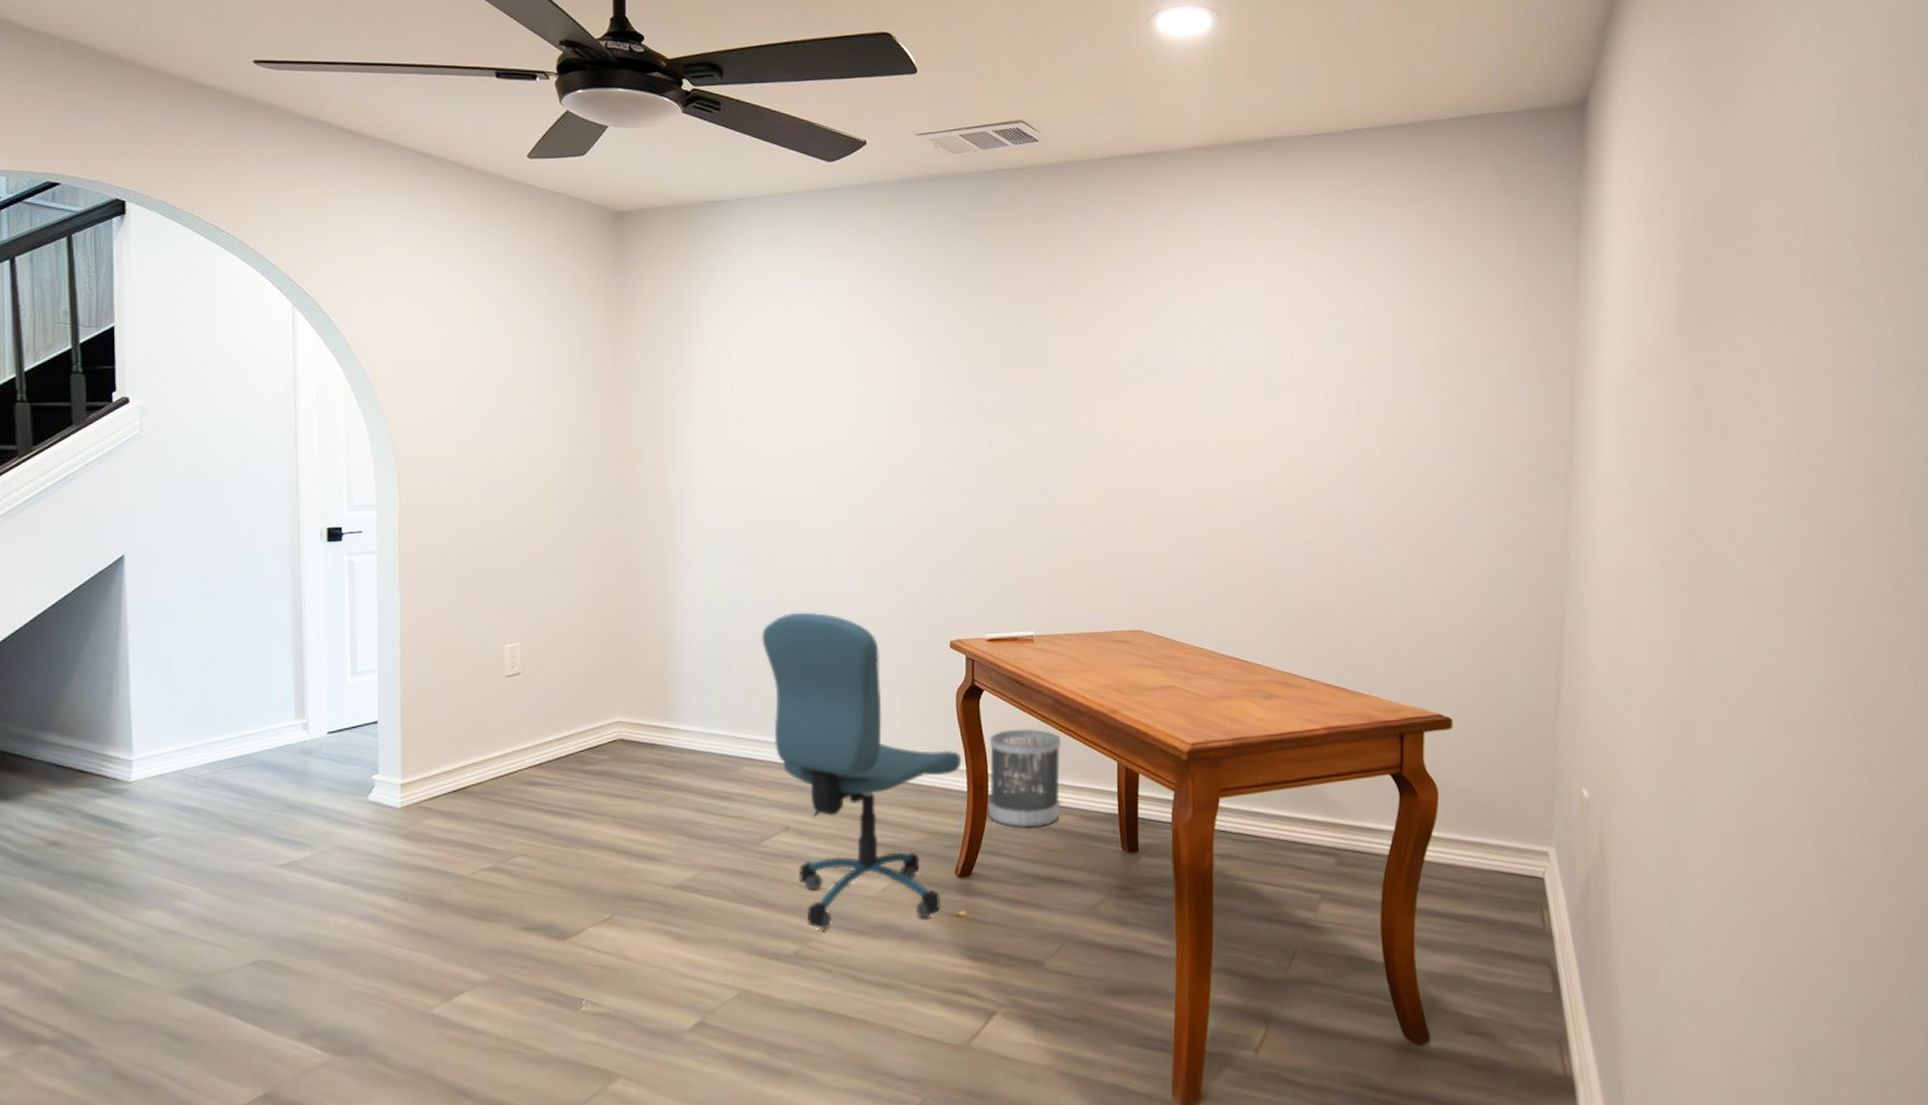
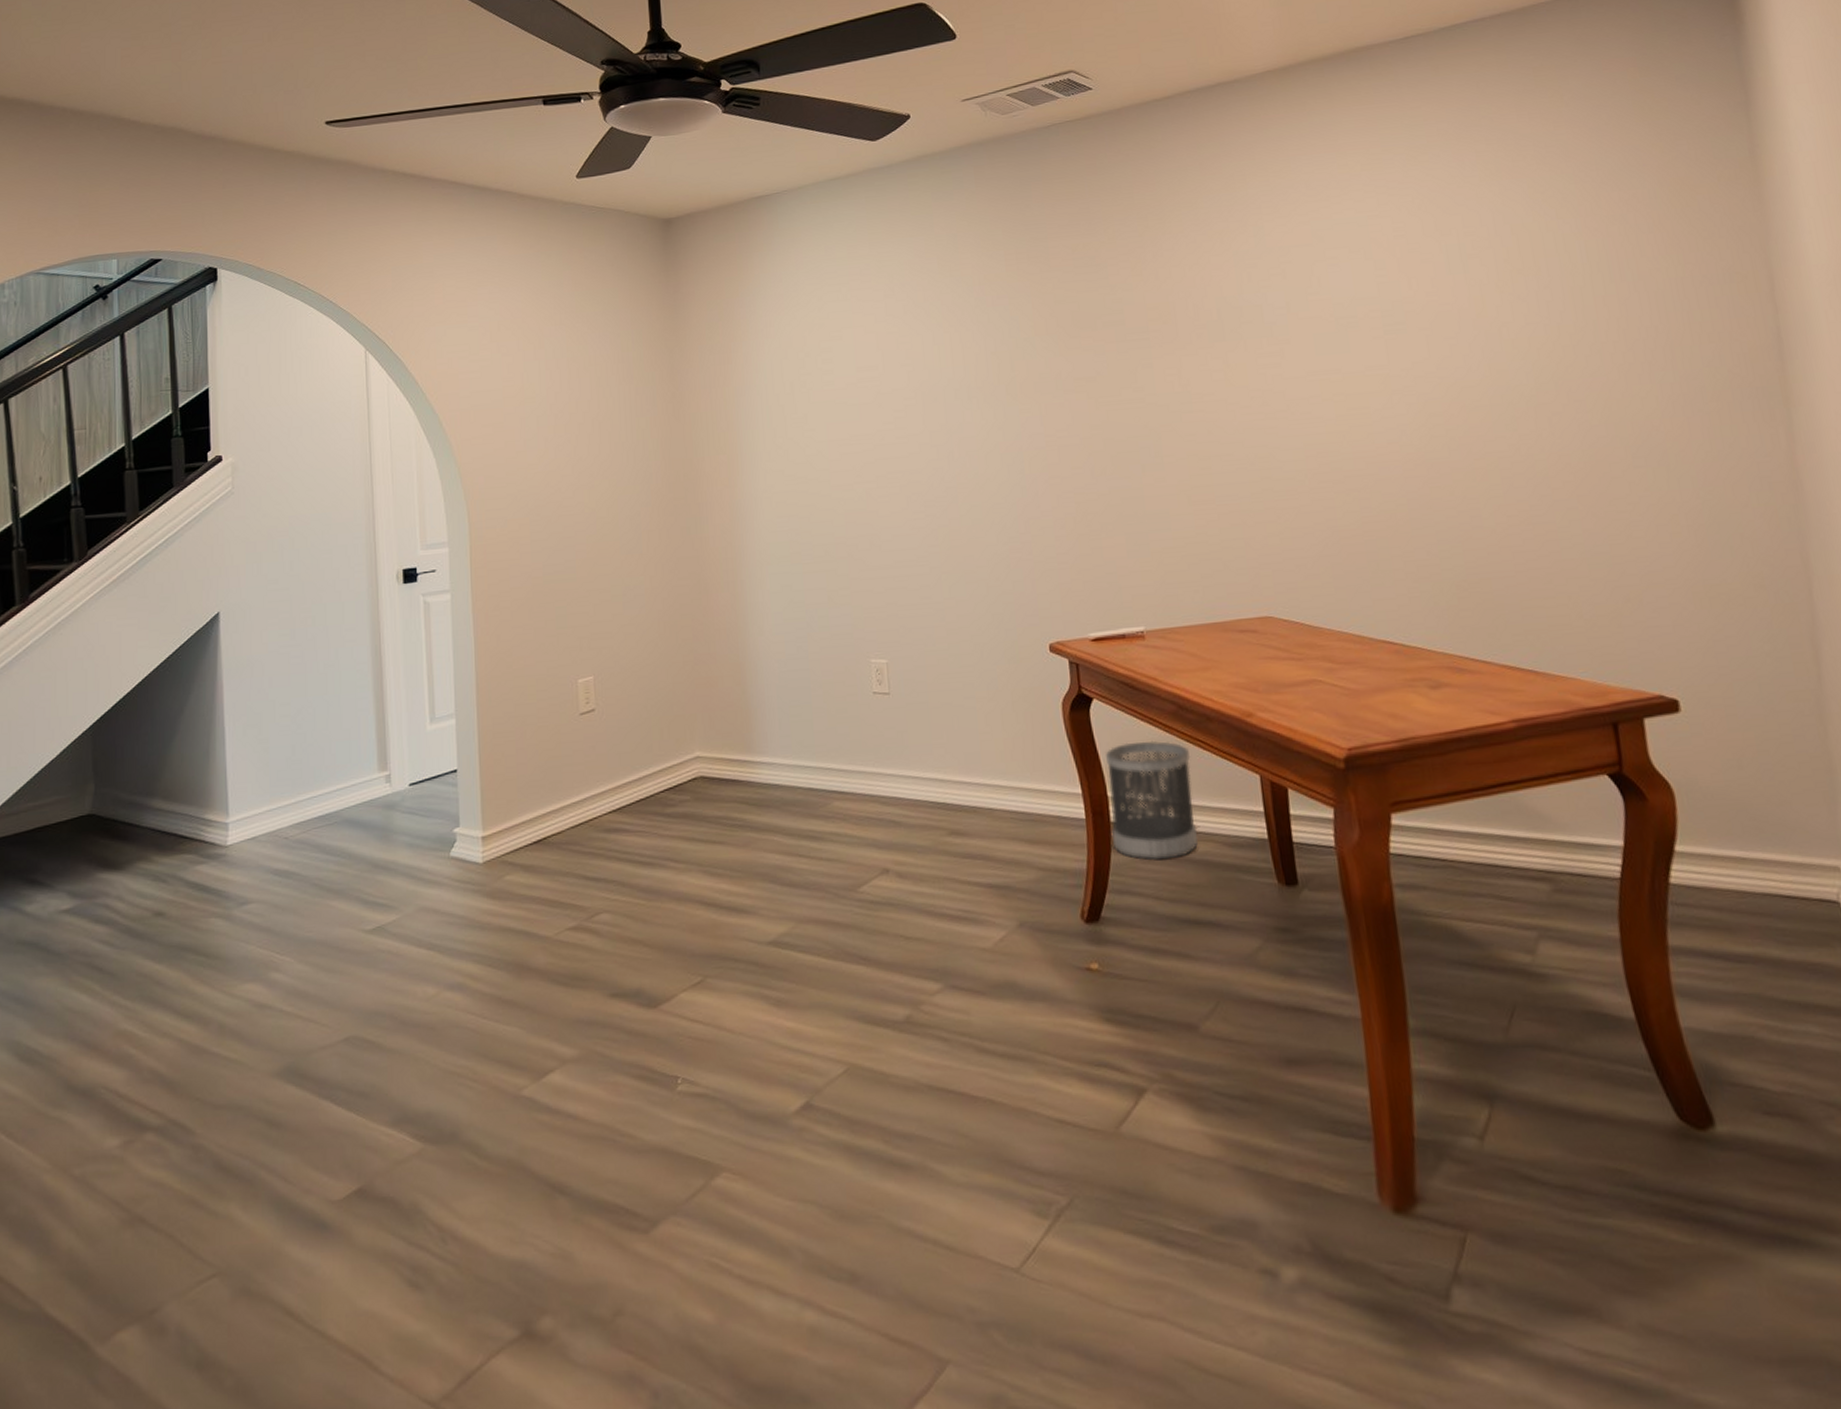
office chair: present [762,612,962,930] -> none [841,621,1076,991]

